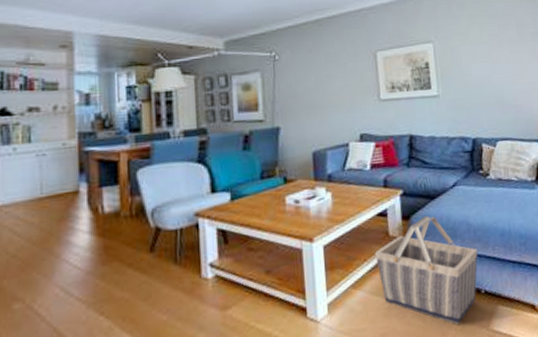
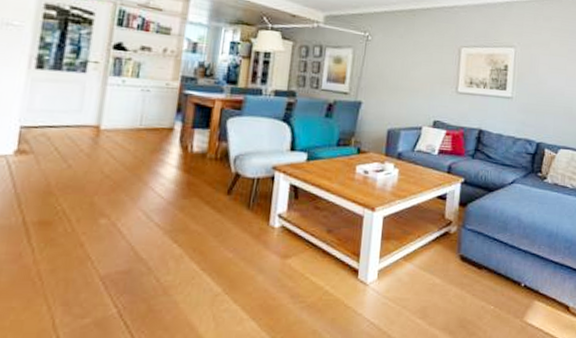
basket: present [375,215,478,324] -> none [429,205,524,310]

